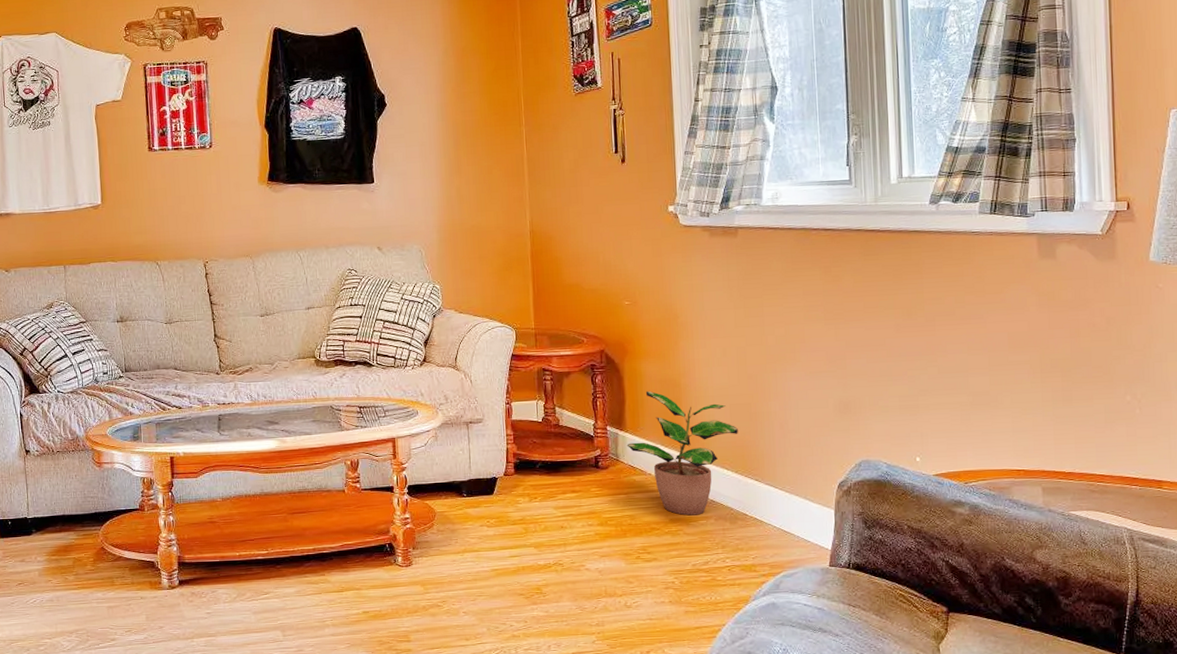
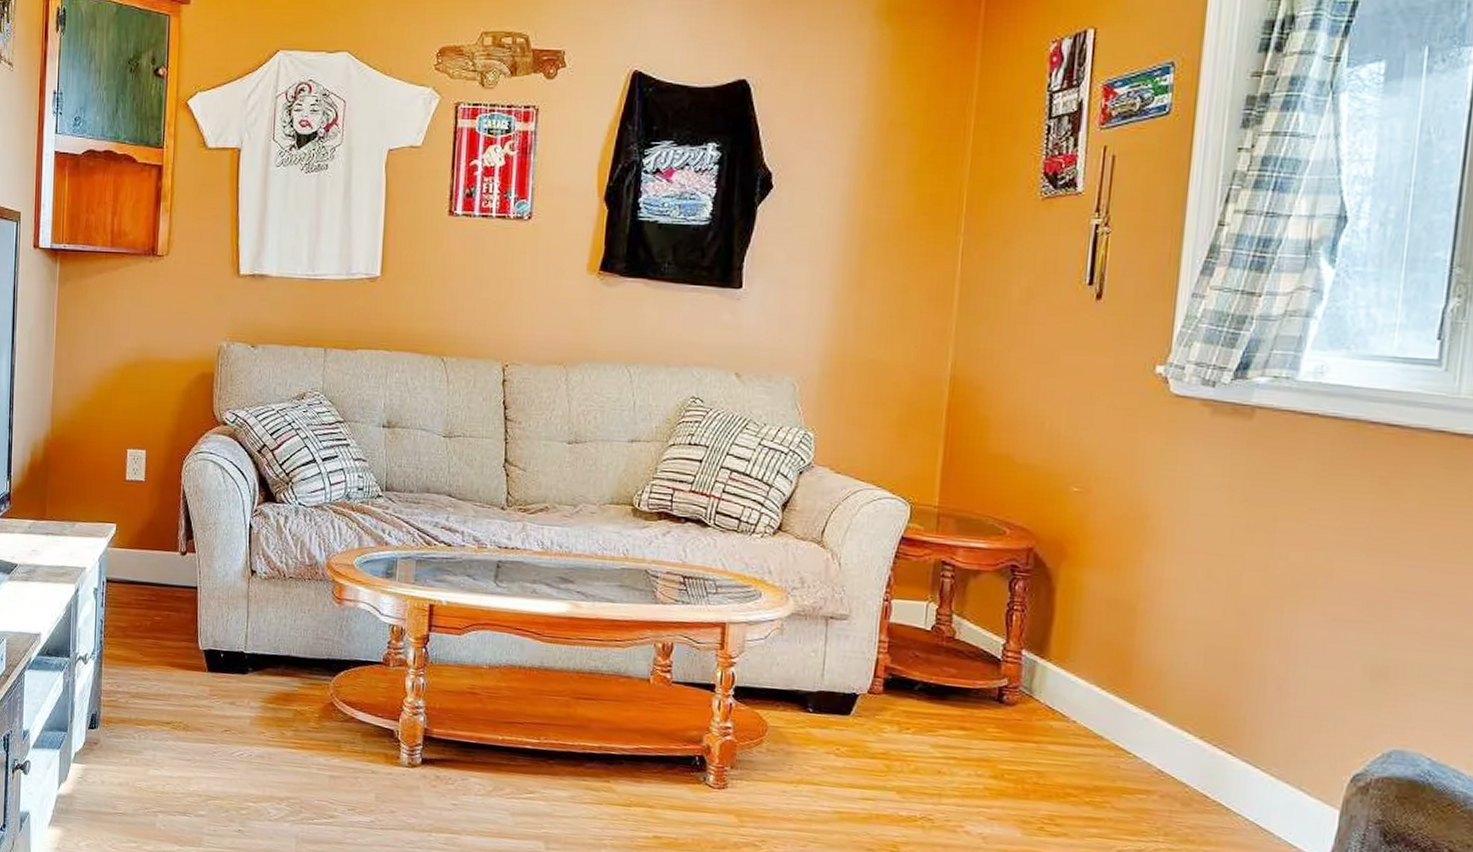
potted plant: present [626,390,738,516] -> none [1046,610,1213,787]

